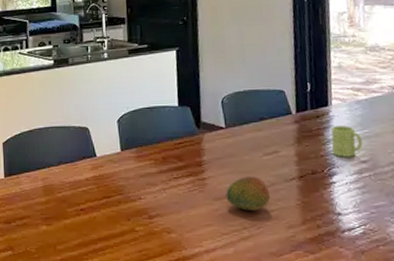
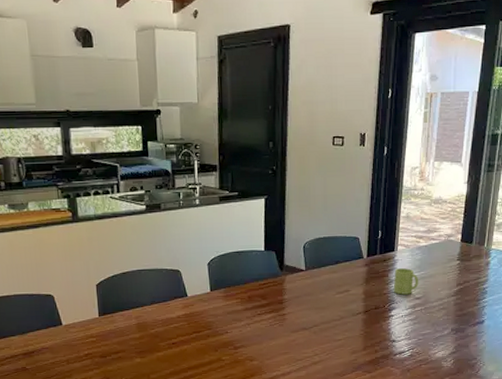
fruit: present [225,176,271,211] -> none [302,312,340,340]

